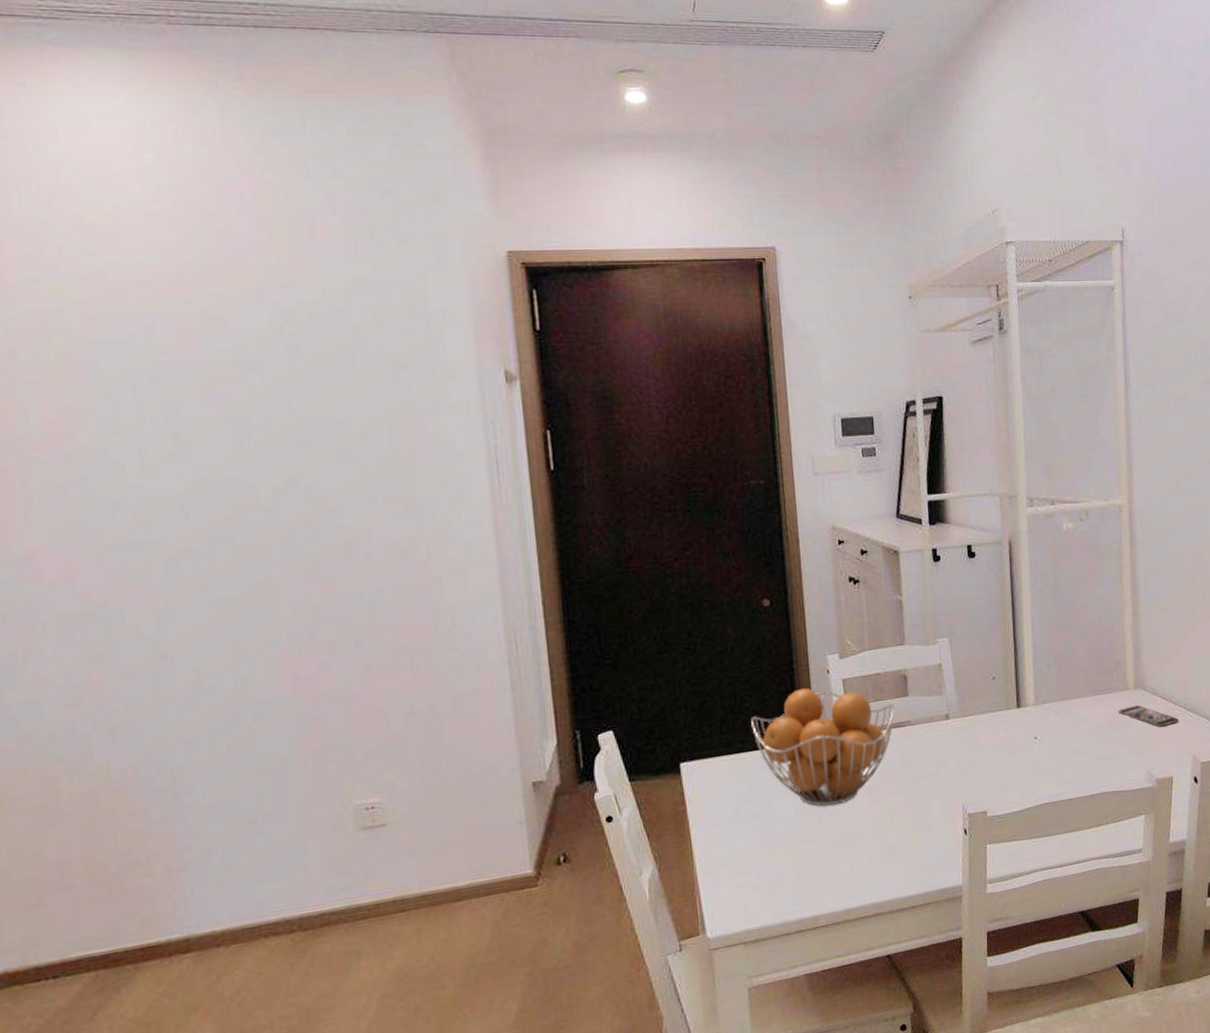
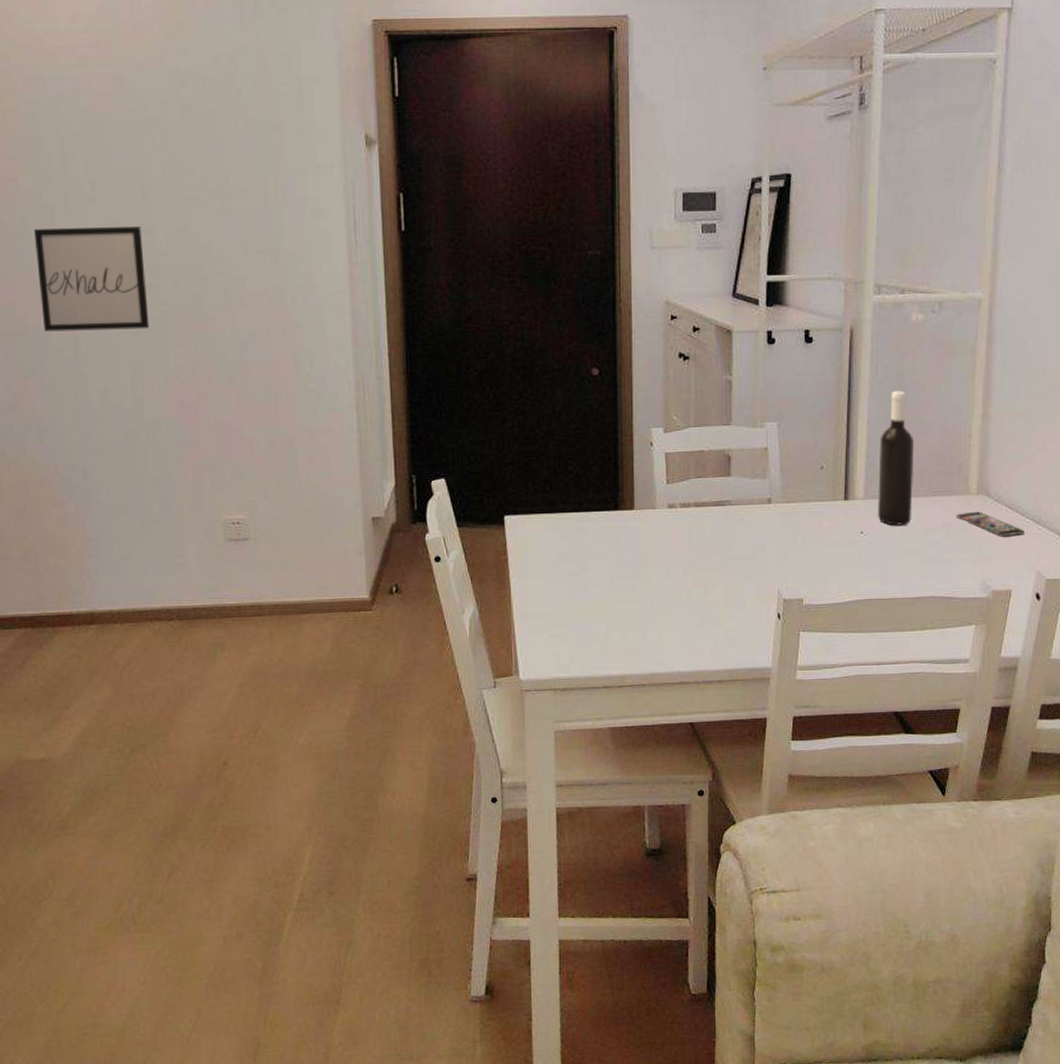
wall art: none [99,480,254,609] -> present [34,226,150,332]
fruit basket: present [751,687,895,807] -> none [573,457,715,574]
wine bottle: none [1044,597,1080,728] -> present [878,391,915,526]

